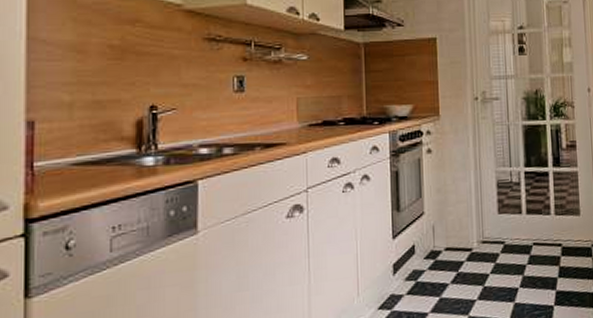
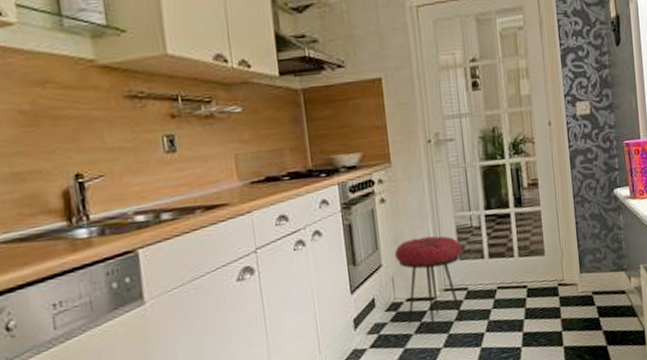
stool: none [437,188,501,284] -> present [395,235,464,333]

